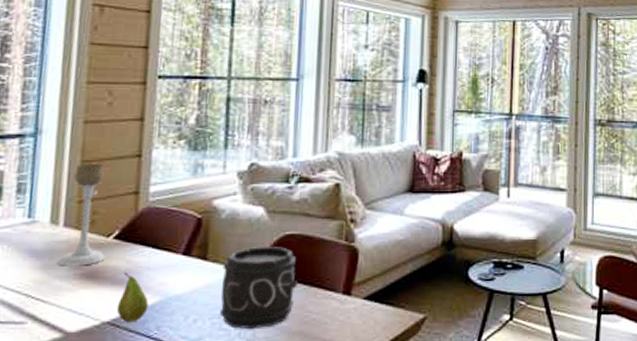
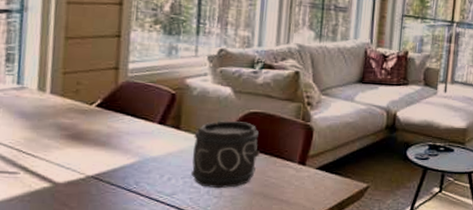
candle holder: present [58,163,106,266] -> none [46,39,89,128]
fruit: present [116,271,149,323] -> none [99,135,128,178]

